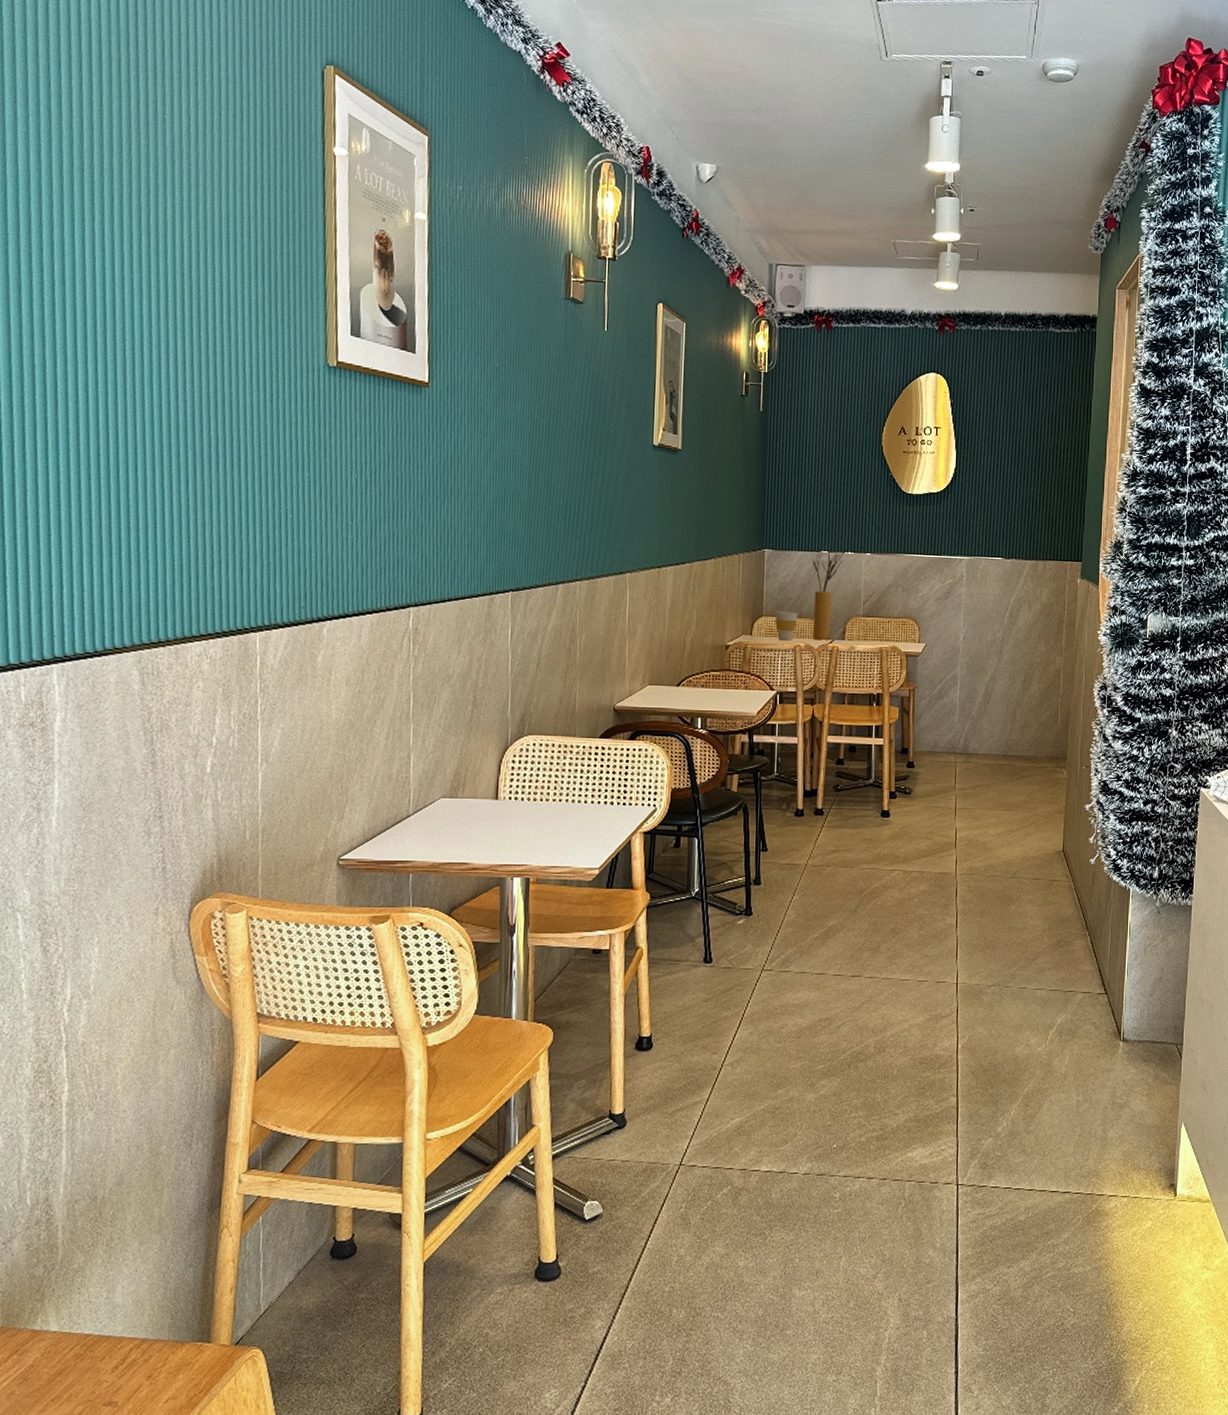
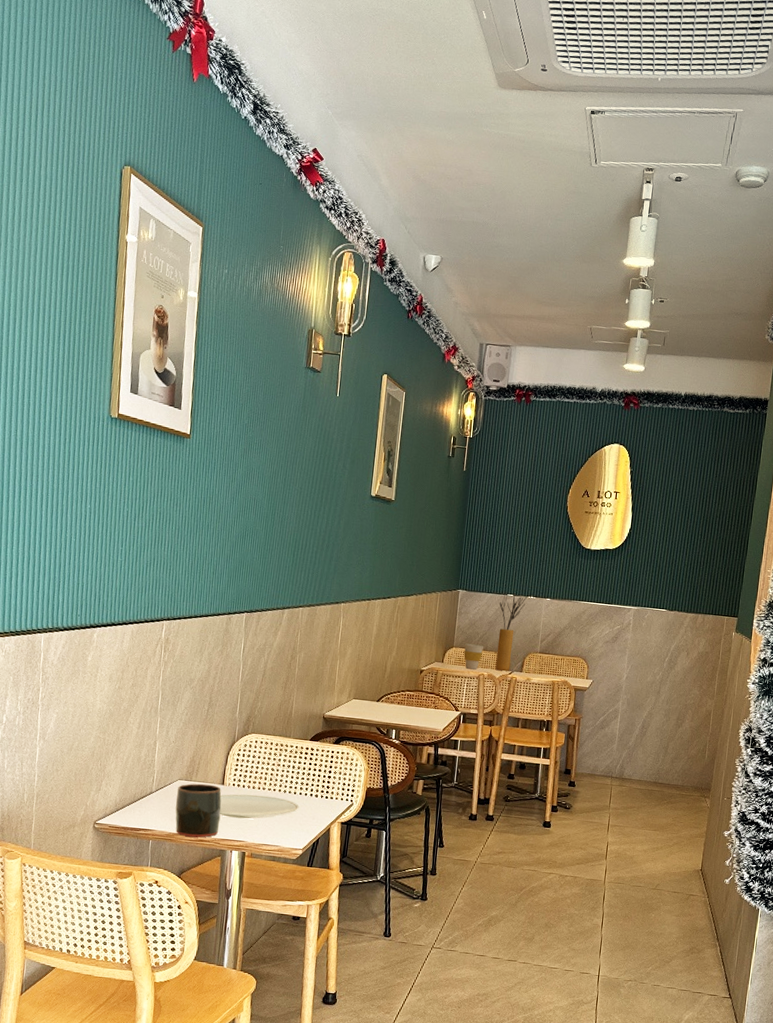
mug: none [439,800,497,865] -> present [175,783,222,838]
plate: none [494,808,592,838] -> present [220,794,299,819]

